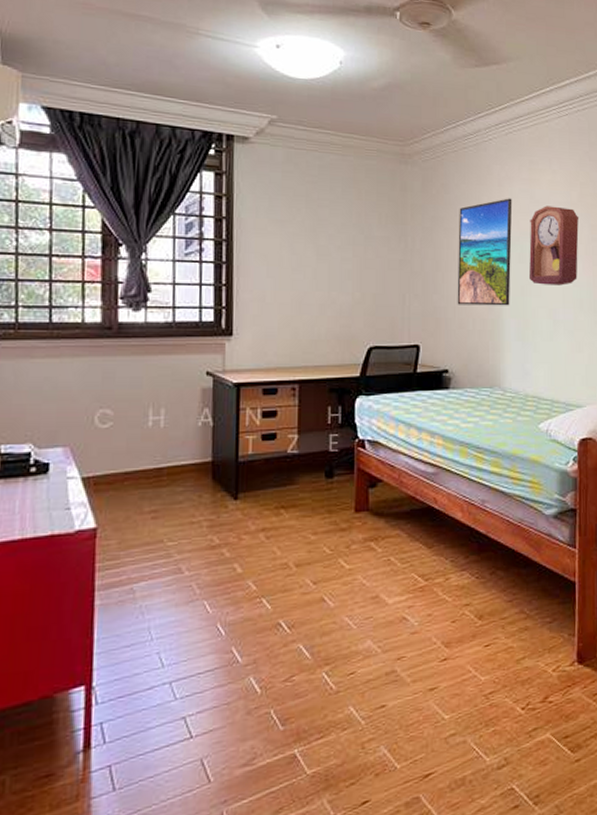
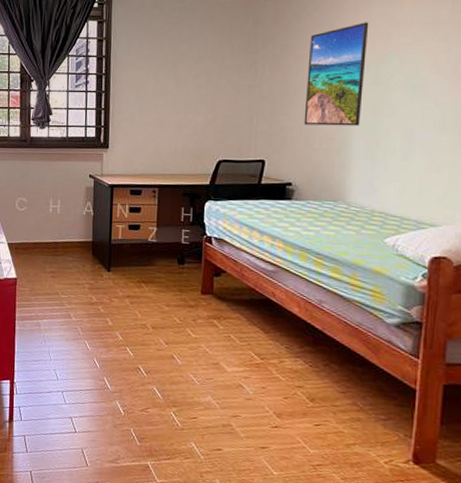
pendulum clock: present [528,206,580,286] -> none [382,26,448,106]

